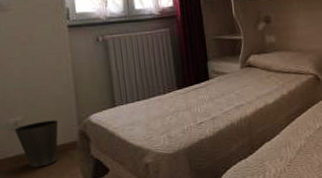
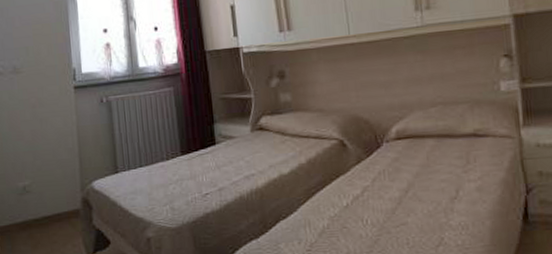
waste basket: present [14,120,59,168] -> none [23,185,63,235]

